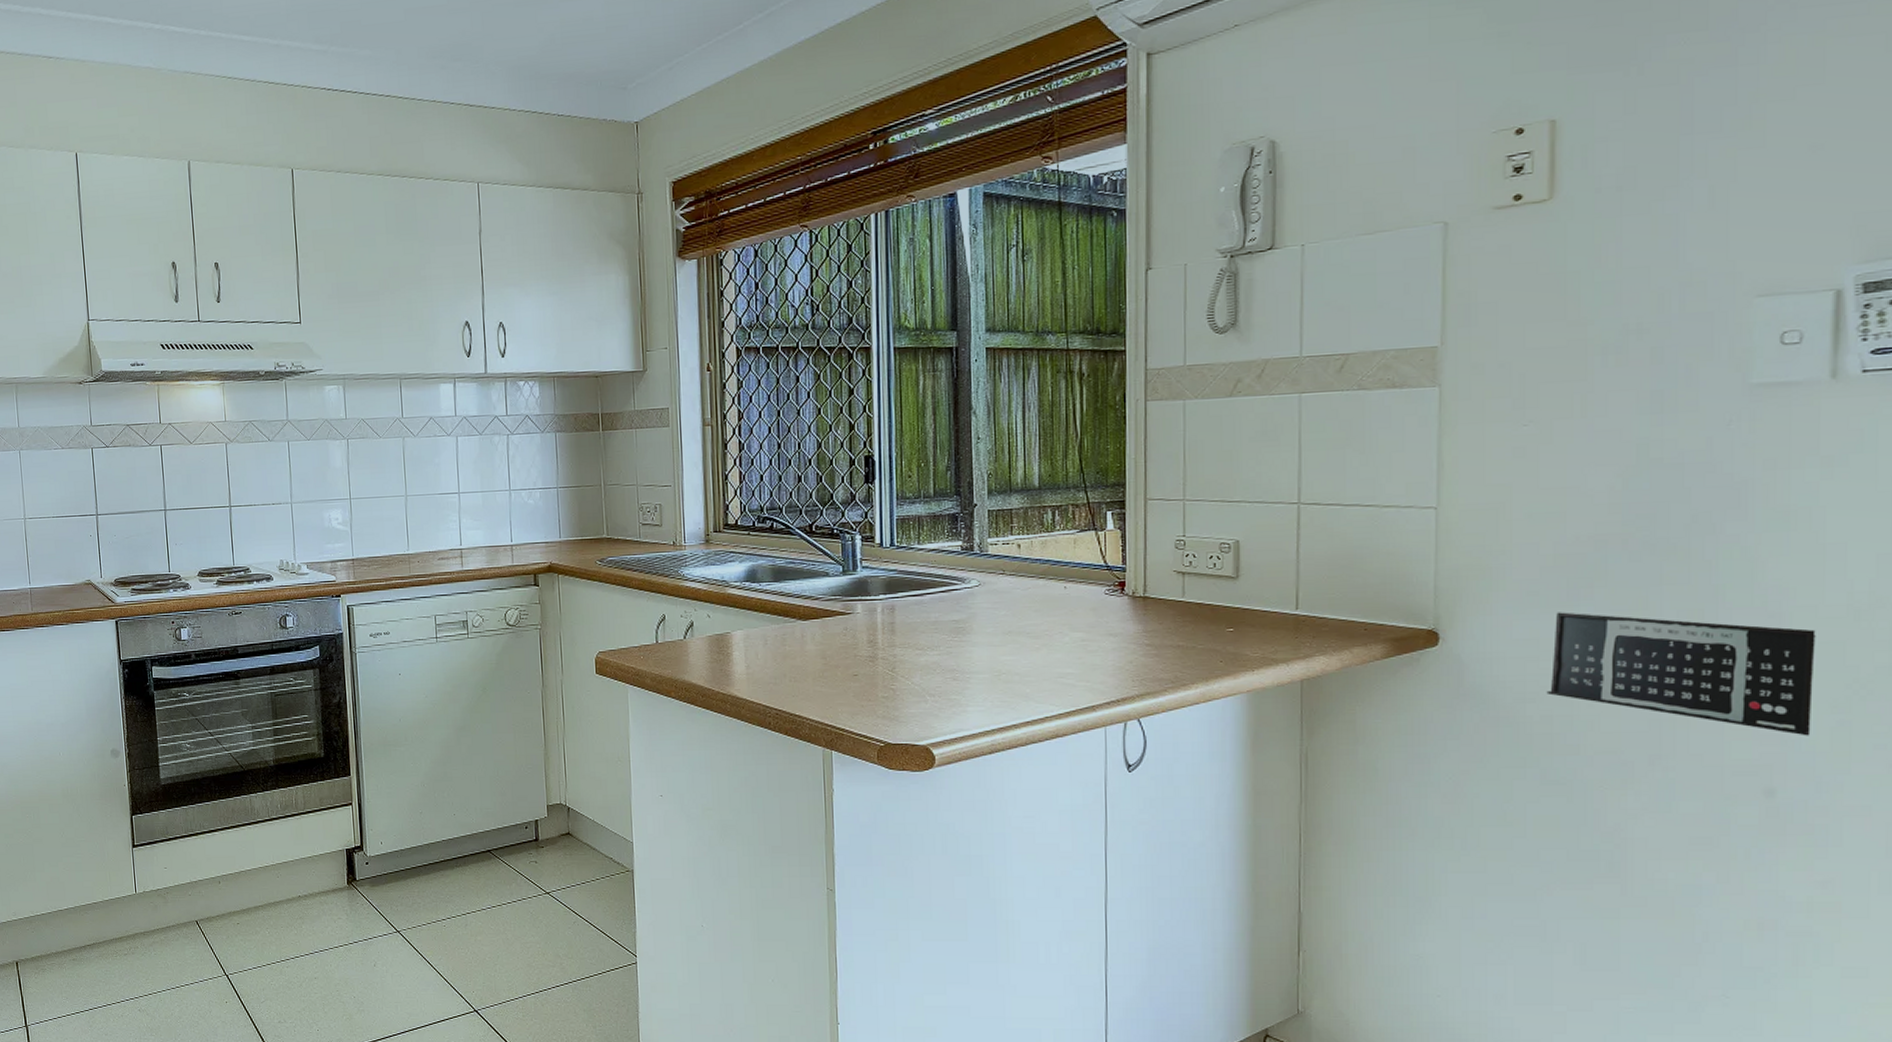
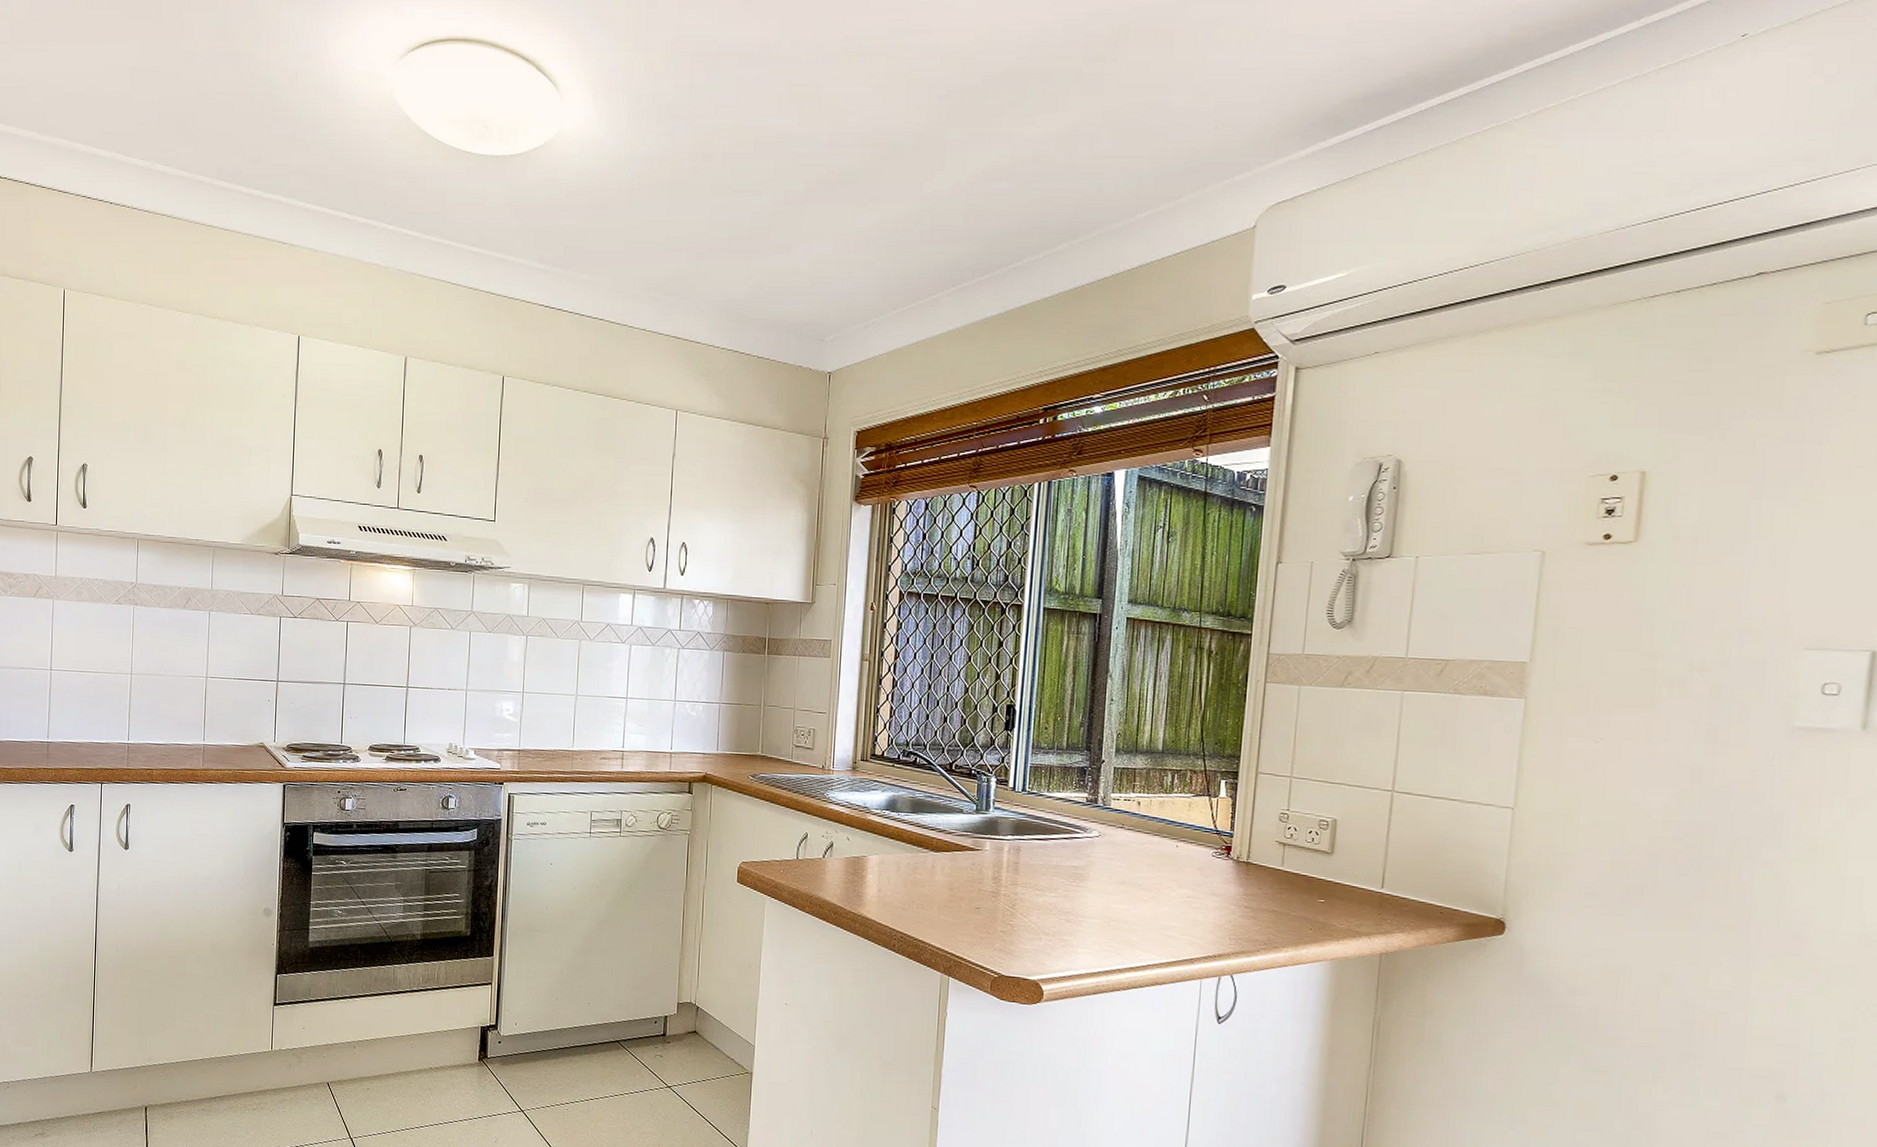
calendar: present [1546,612,1816,736] -> none [1595,914,1832,1049]

